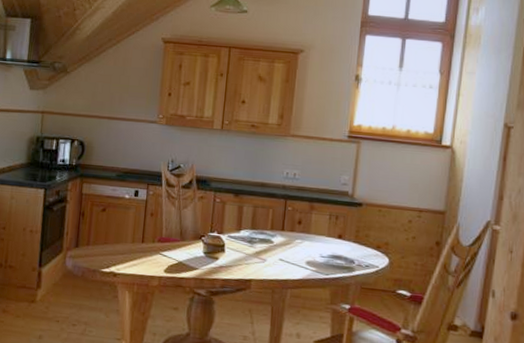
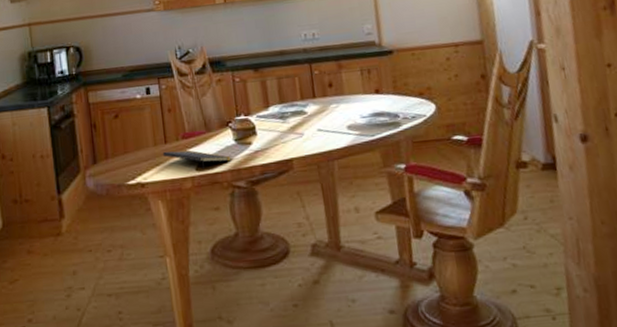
notepad: none [137,249,199,273] -> present [162,151,232,170]

